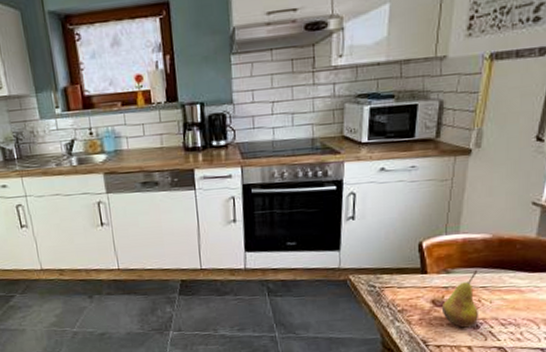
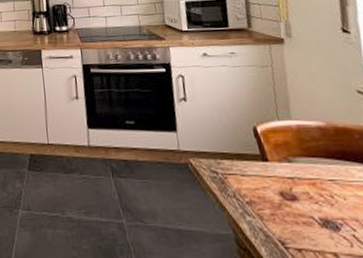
fruit: present [441,270,479,328] -> none [291,161,337,228]

